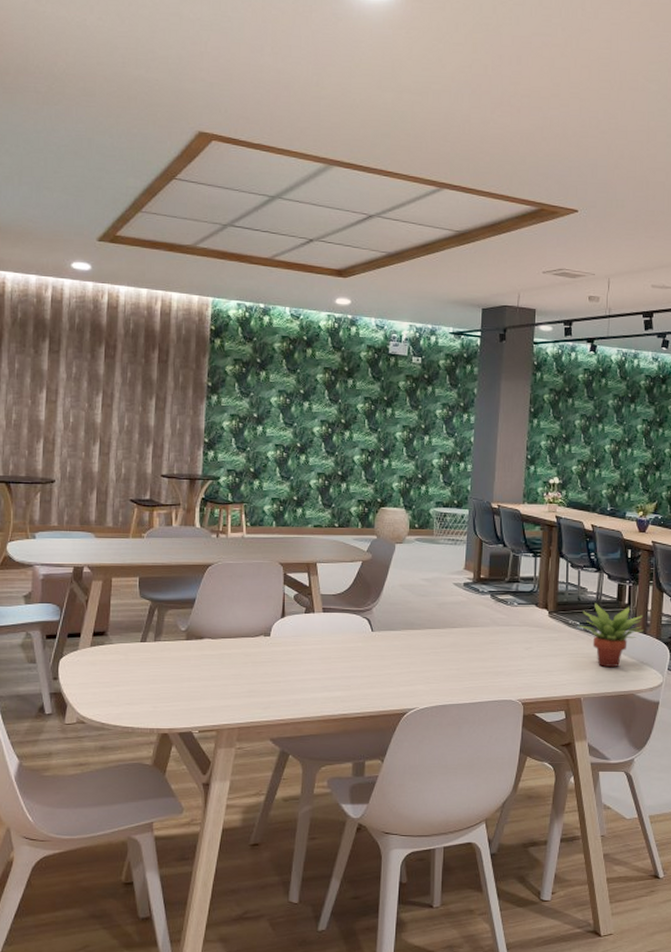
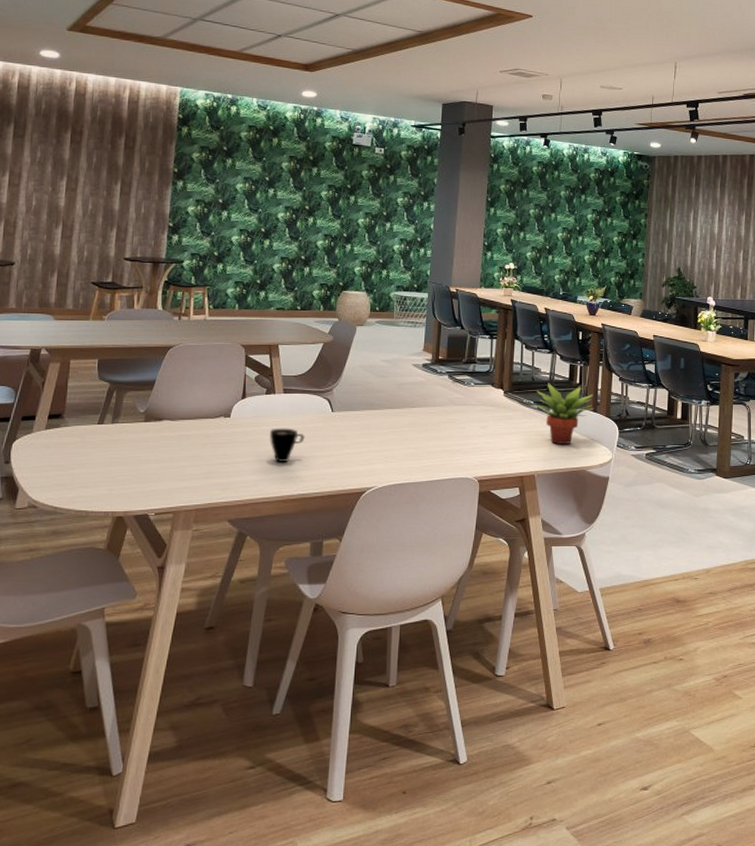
cup: none [310,647,345,683] -> present [270,428,305,463]

